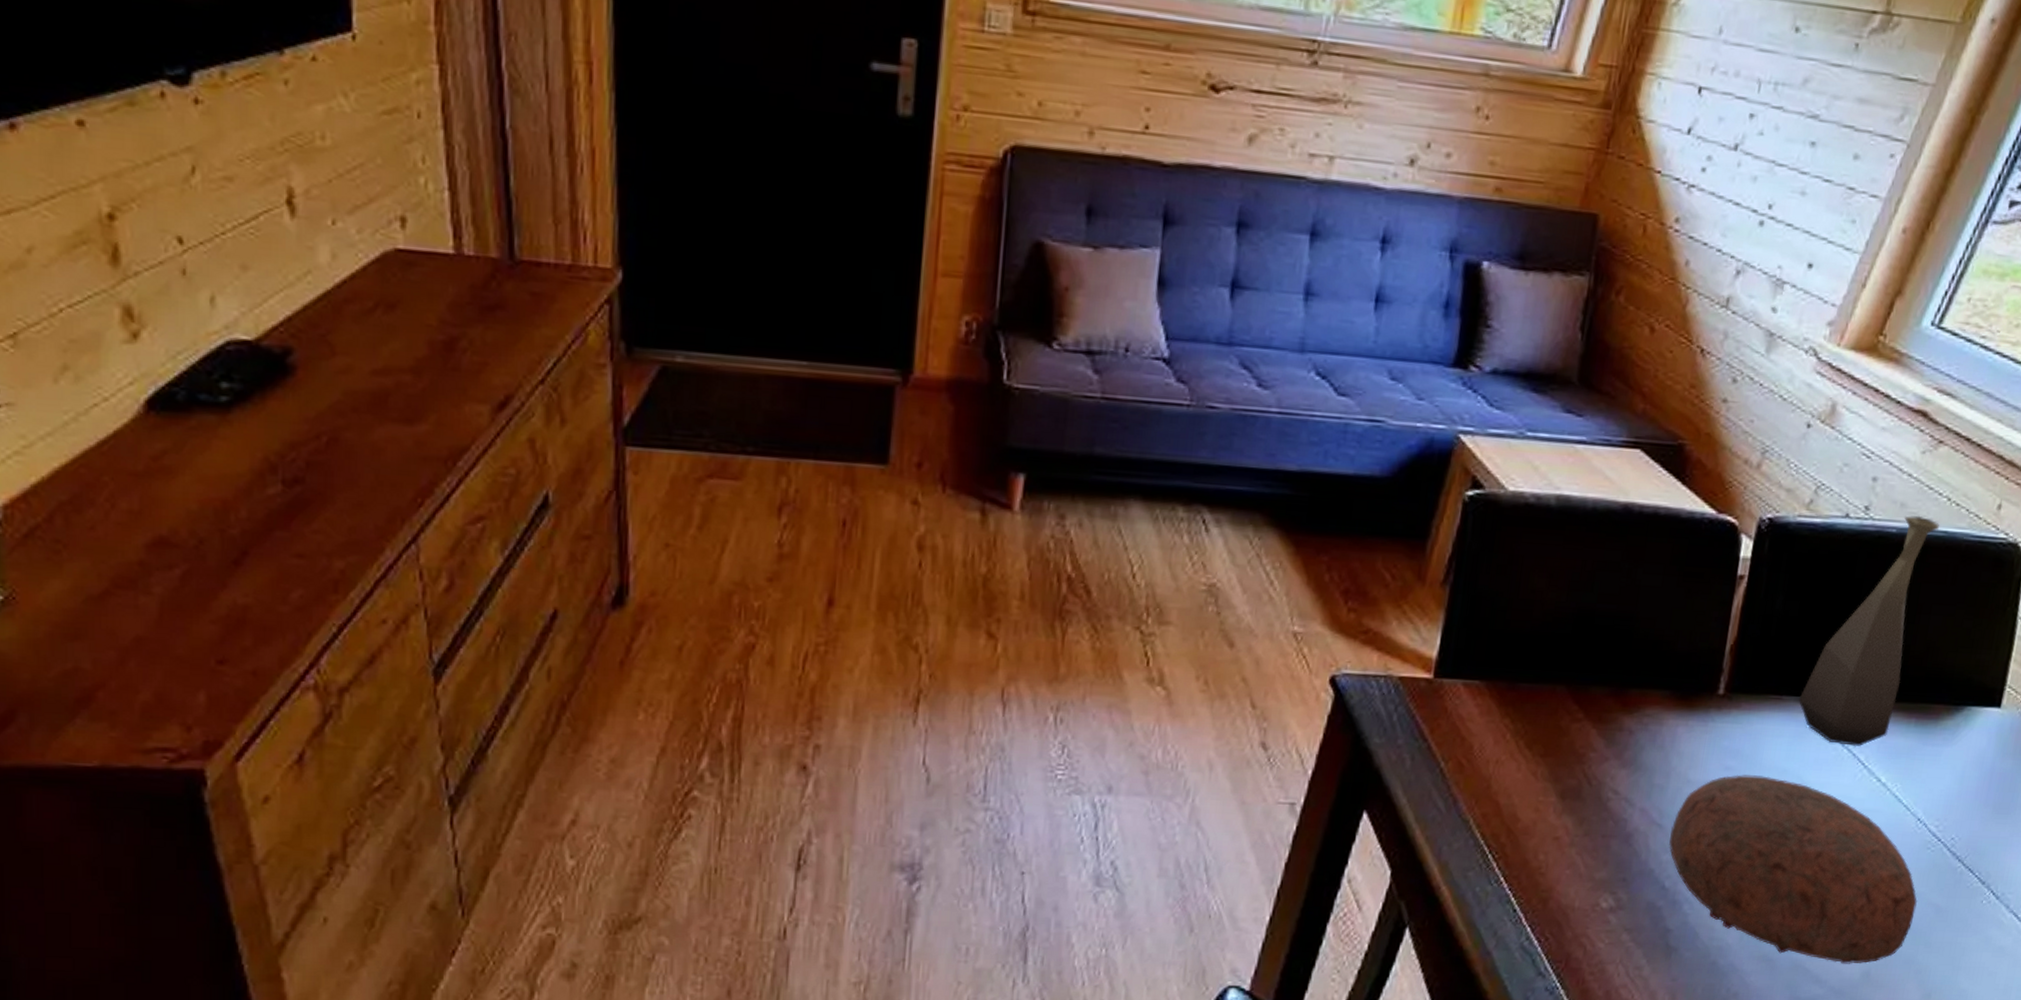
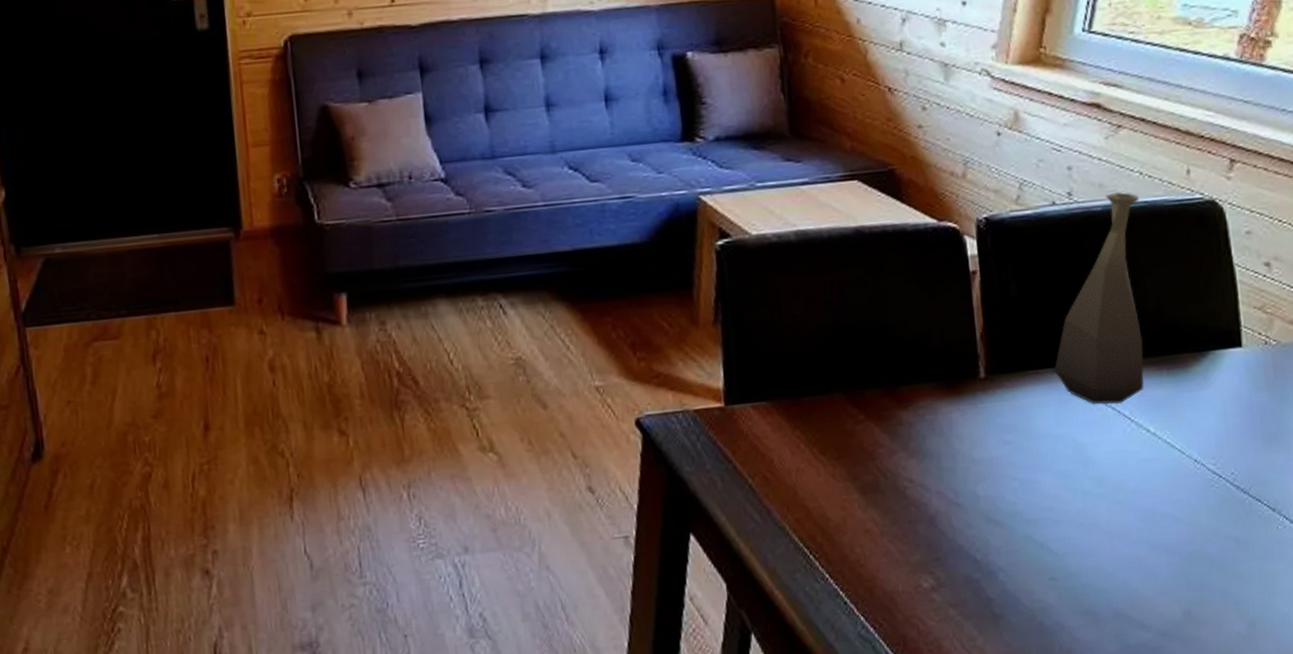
decorative bowl: present [1669,774,1917,964] -> none [969,444,1218,607]

